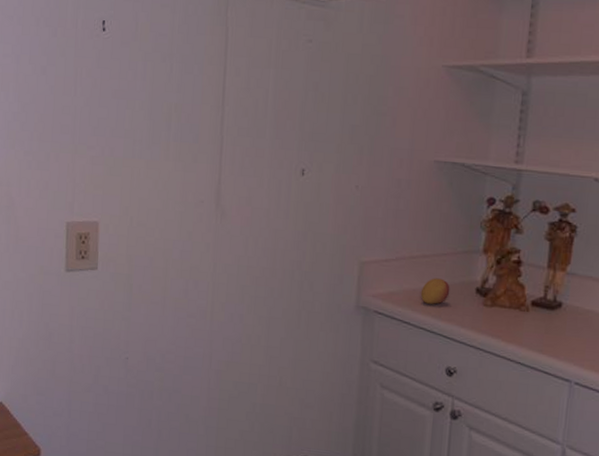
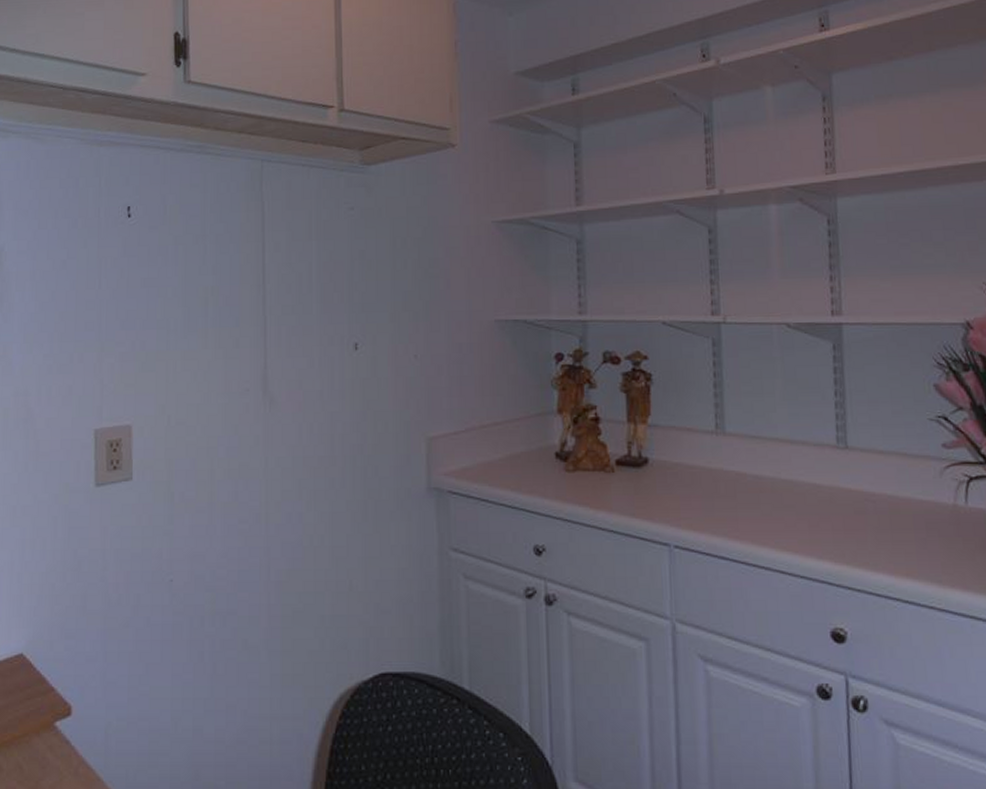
fruit: present [420,278,450,304] -> none [496,446,528,476]

